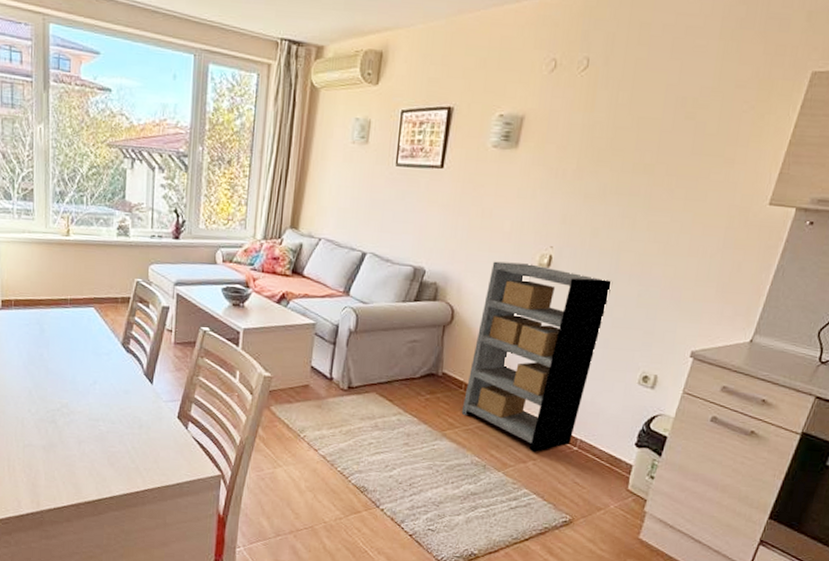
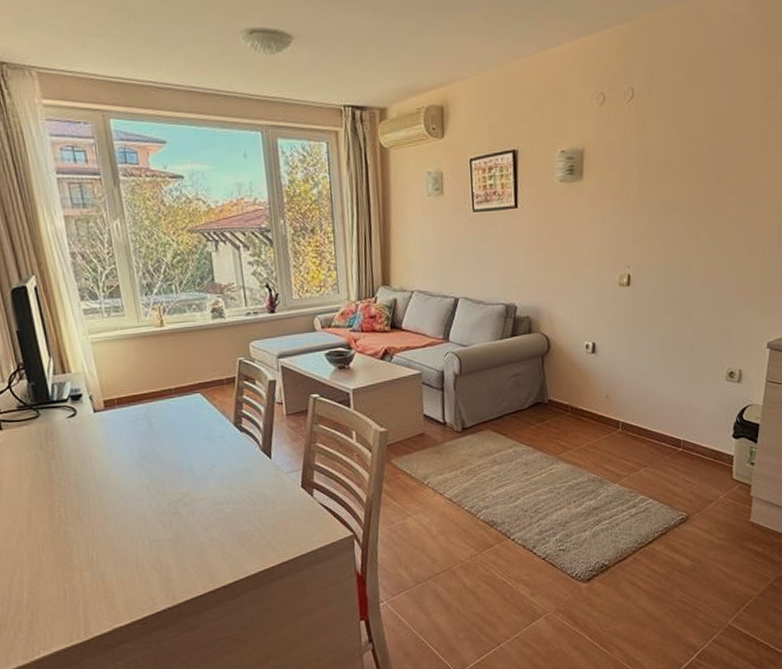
shelving unit: present [461,261,613,452] -> none [571,285,688,459]

